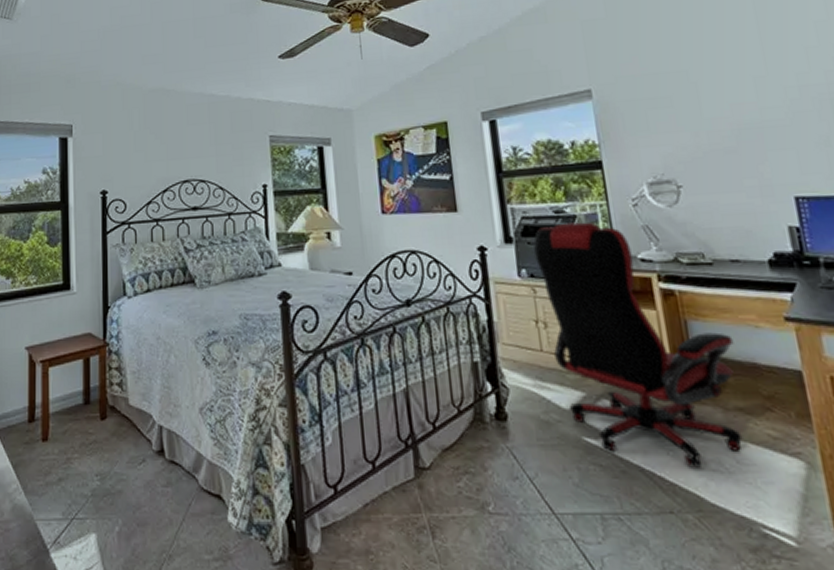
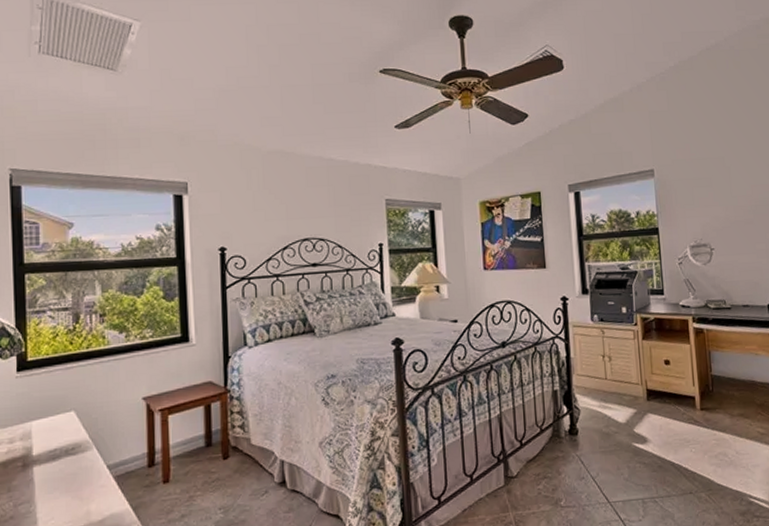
office chair: present [533,222,743,468] -> none [604,276,742,460]

